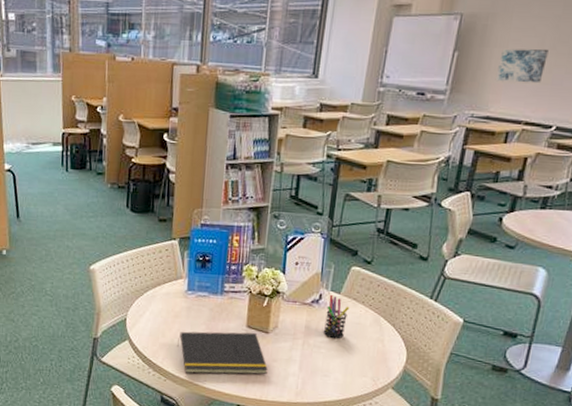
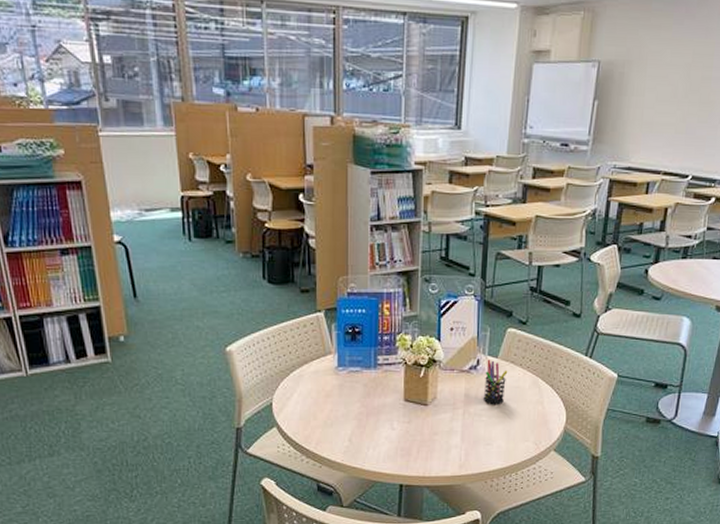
notepad: present [178,331,269,375] -> none [331,405,430,456]
wall art: present [495,48,549,84] -> none [634,97,682,133]

